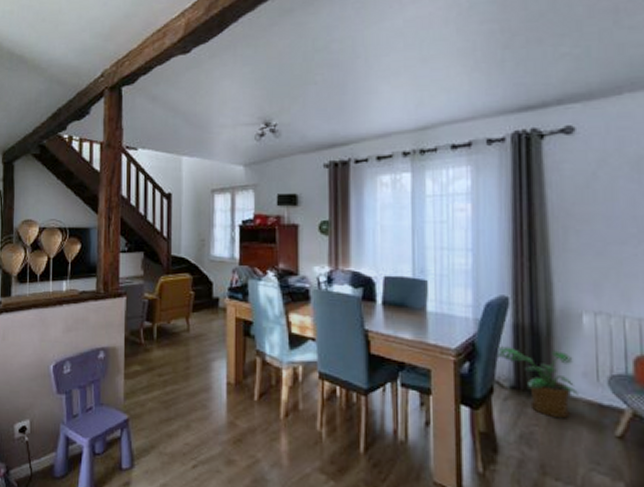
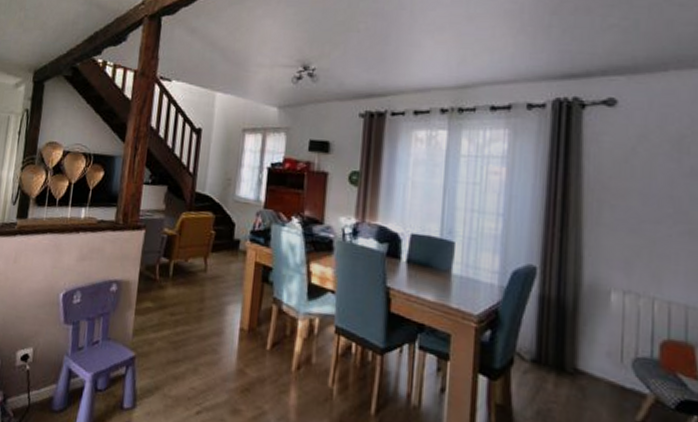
potted plant: present [494,346,578,419] -> none [517,316,601,399]

